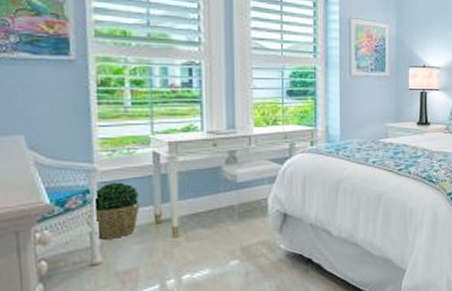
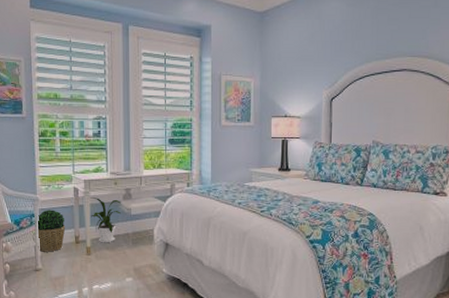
house plant: none [178,163,224,221] -> present [90,197,122,243]

